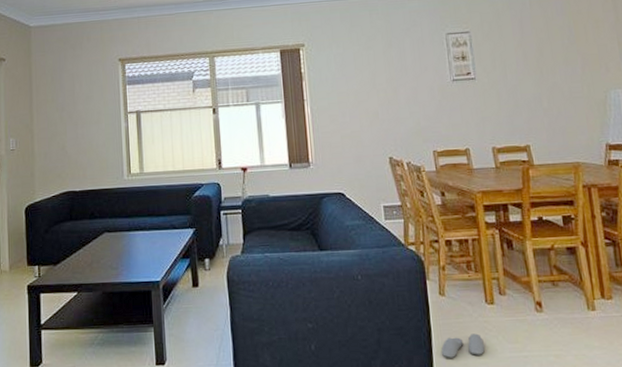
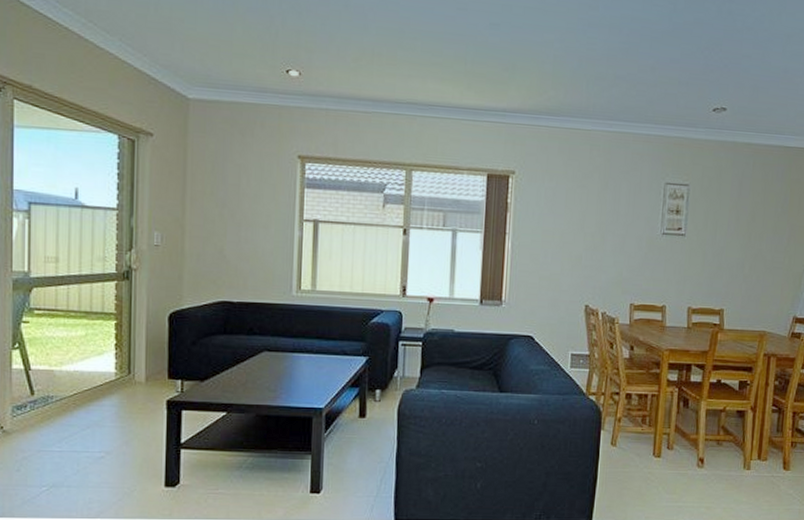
slippers: present [441,333,485,358] -> none [602,483,645,504]

